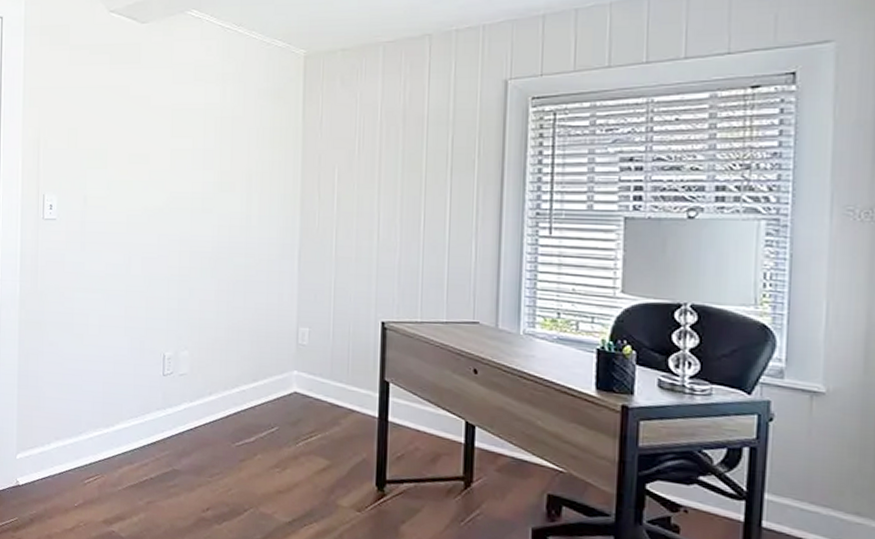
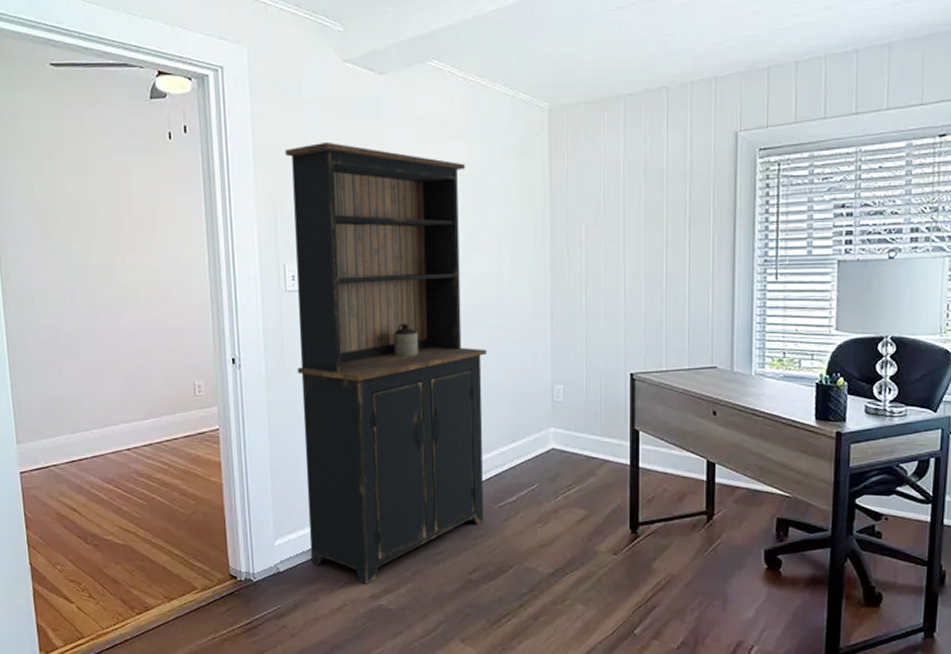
bookshelf: none [48,83,231,508] -> present [284,141,487,584]

